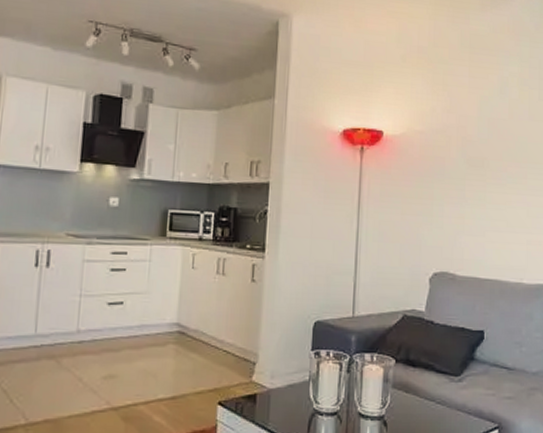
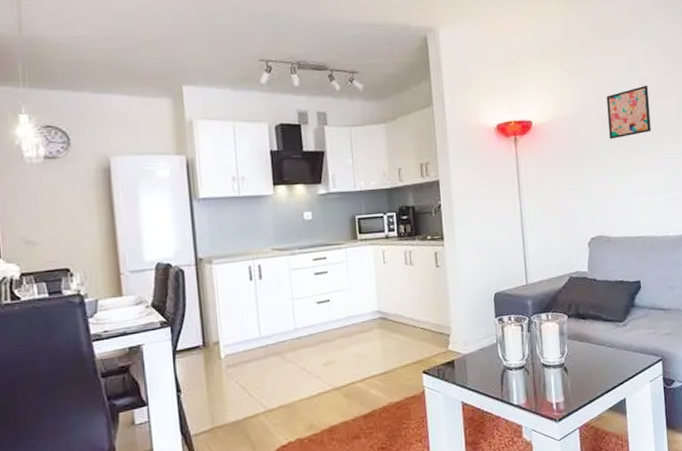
wall art: none [467,109,518,165] -> present [606,85,651,139]

